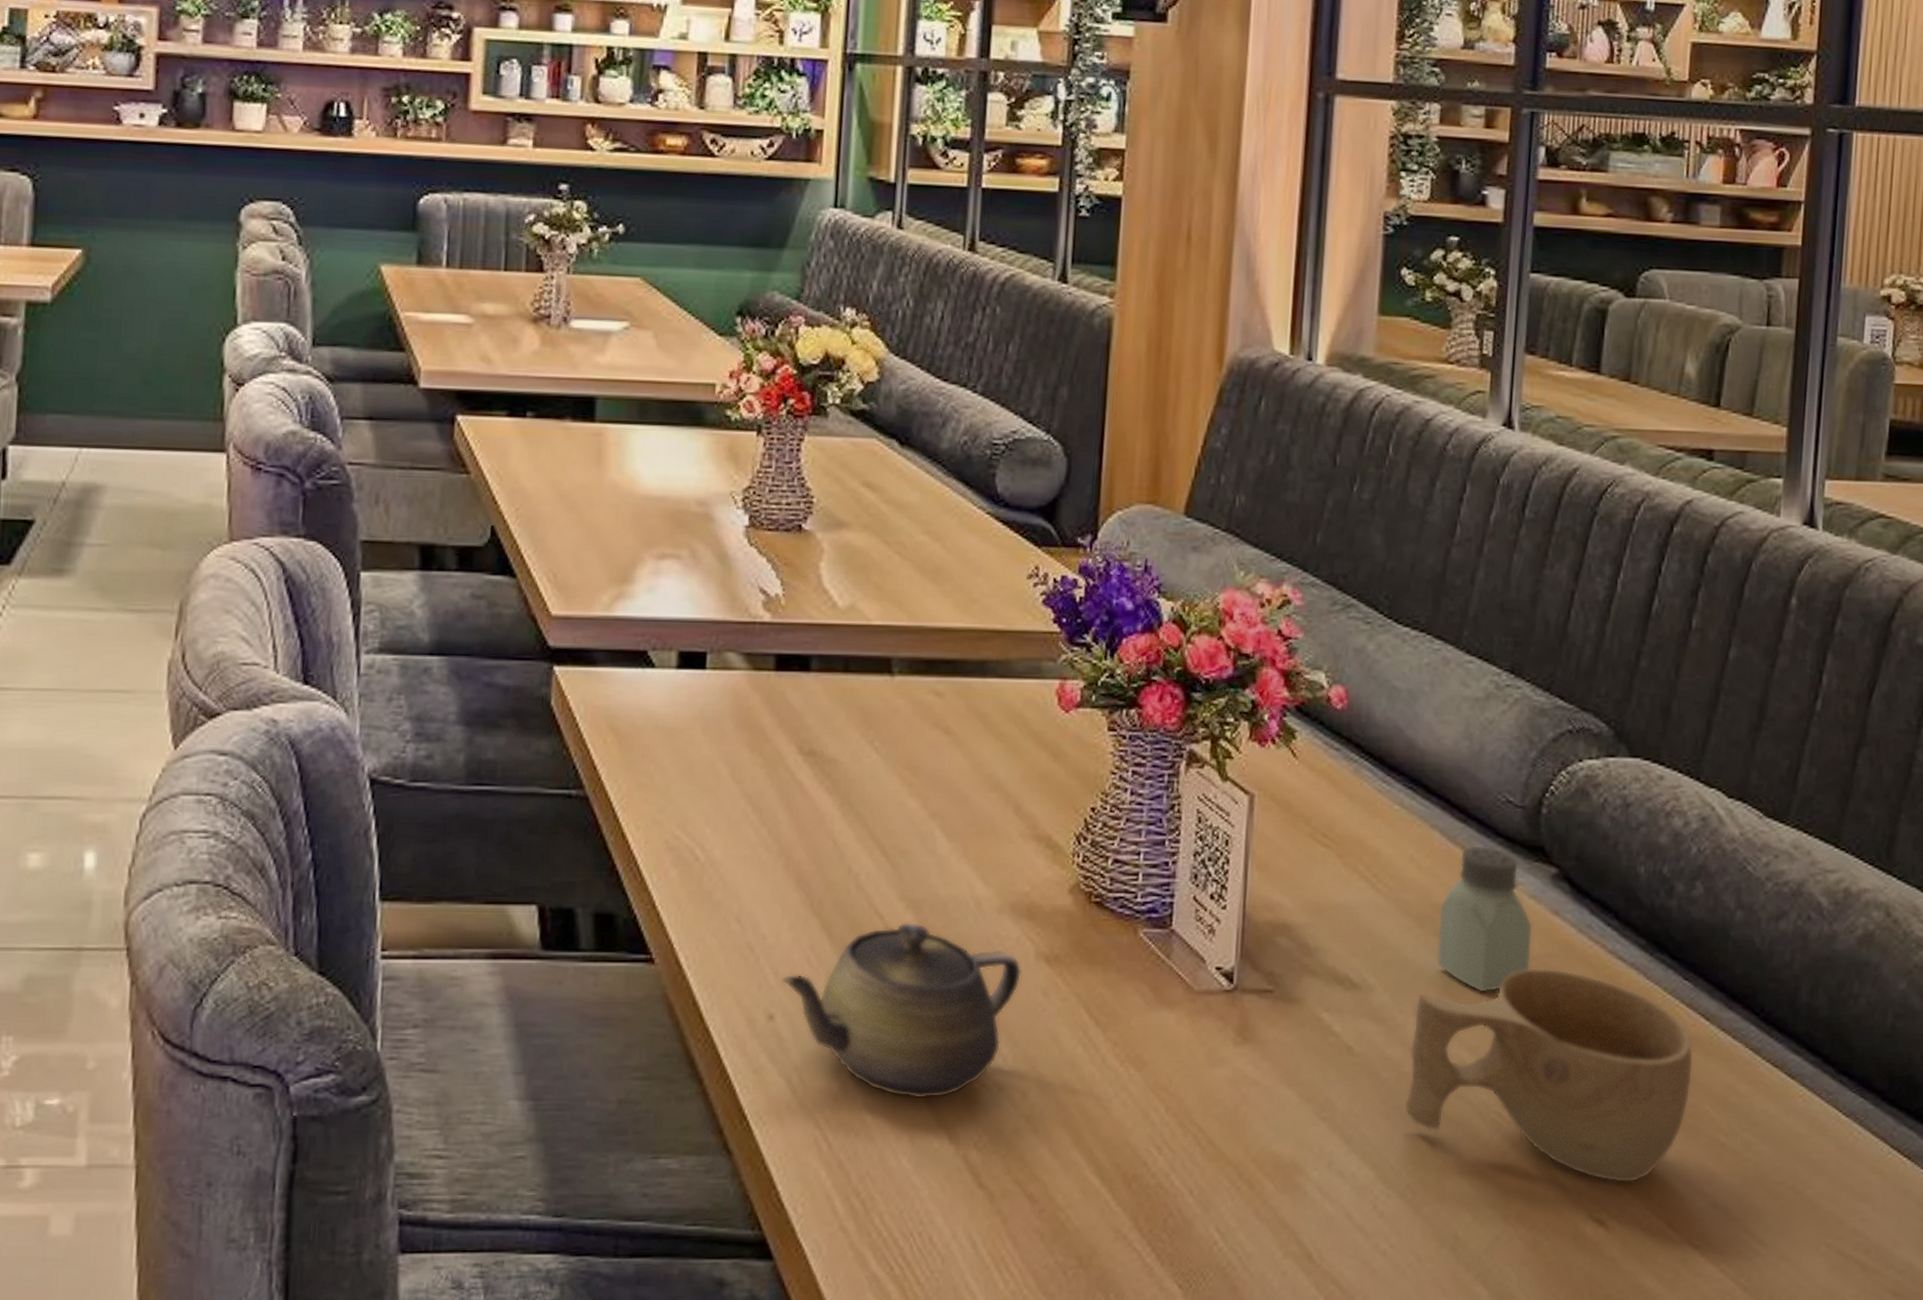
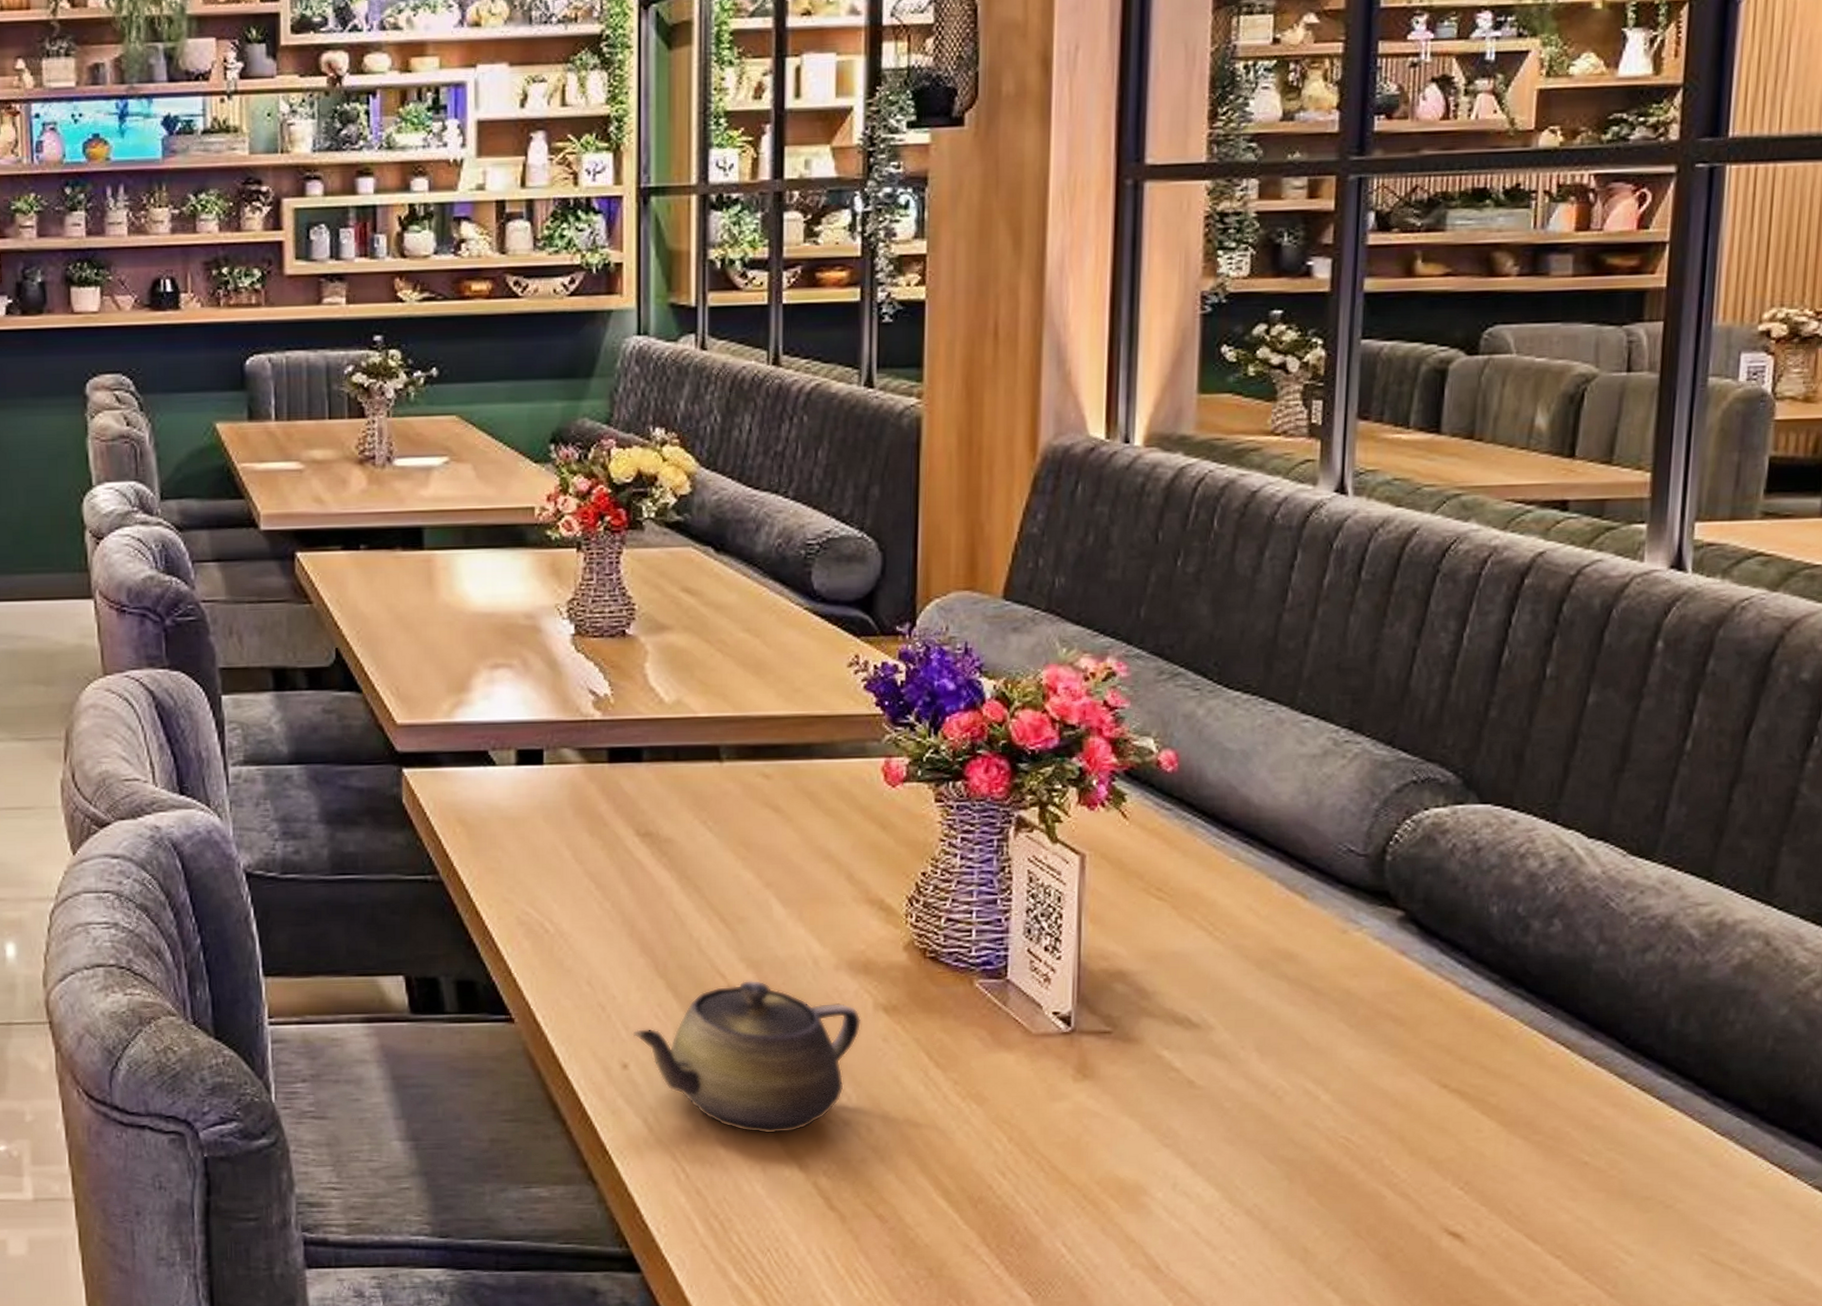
cup: present [1404,967,1694,1183] -> none [1249,1003,1554,1200]
saltshaker: present [1436,844,1534,992] -> none [1278,892,1379,1028]

